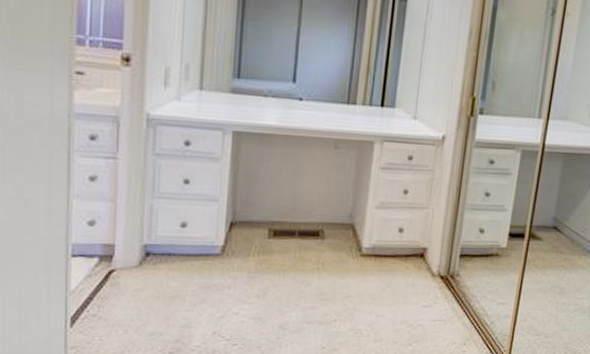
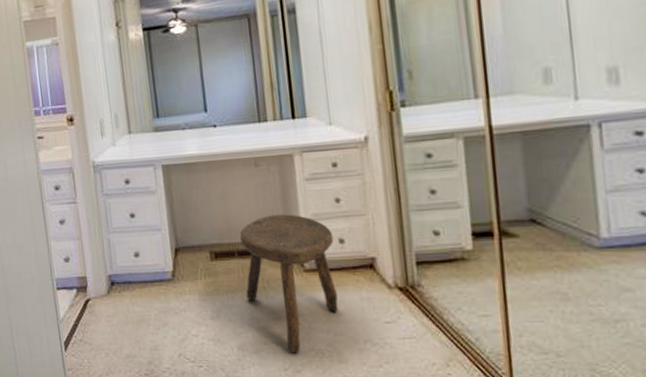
stool: none [298,198,395,333] -> present [240,214,339,354]

